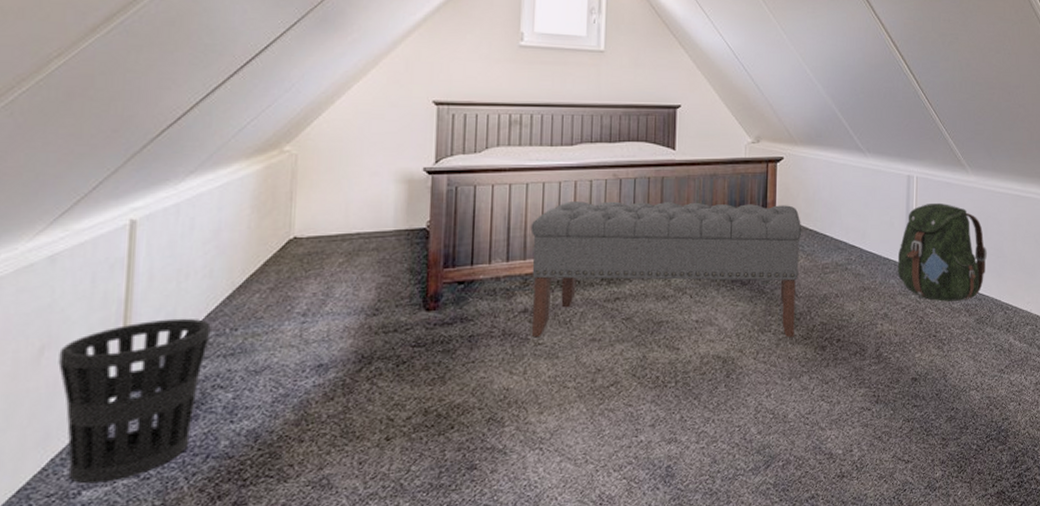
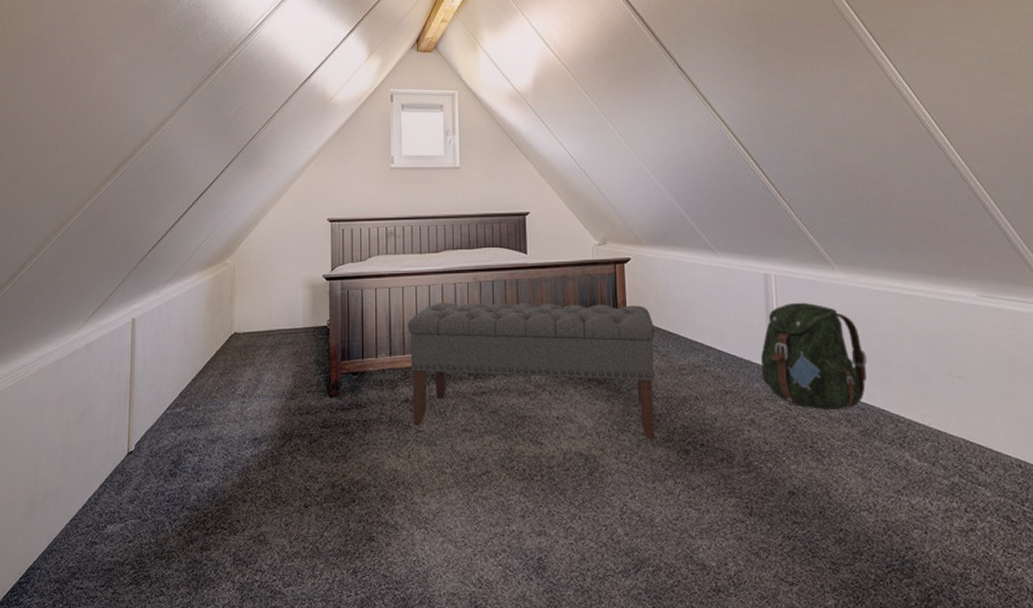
wastebasket: present [58,318,211,484] -> none [92,395,183,520]

